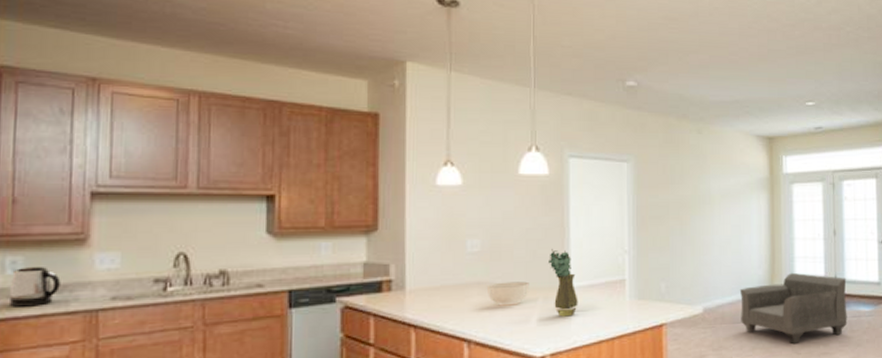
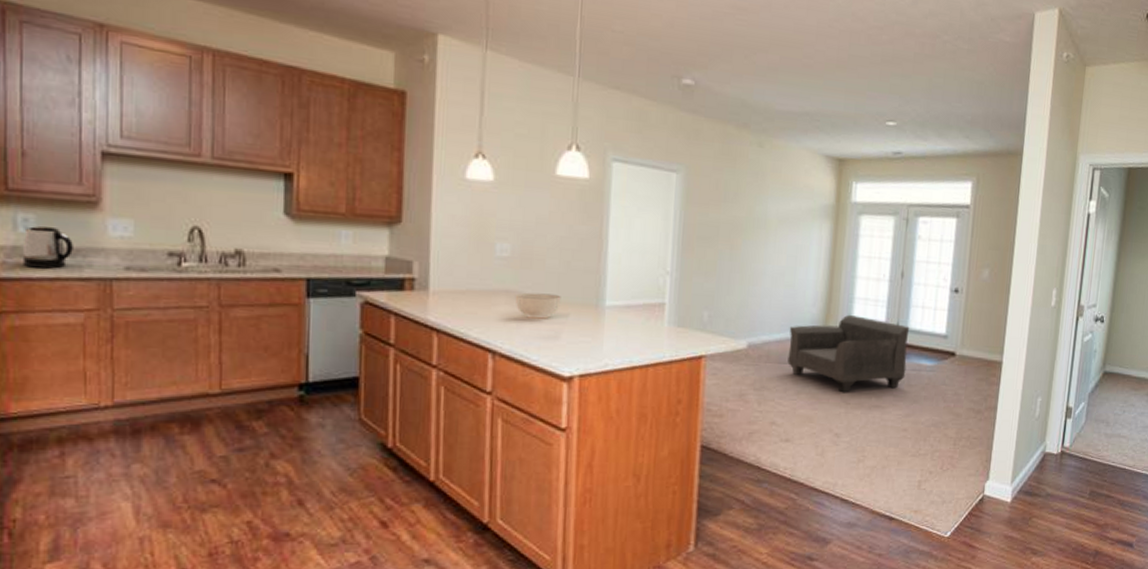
vase: present [549,249,578,317] -> none [583,262,613,337]

